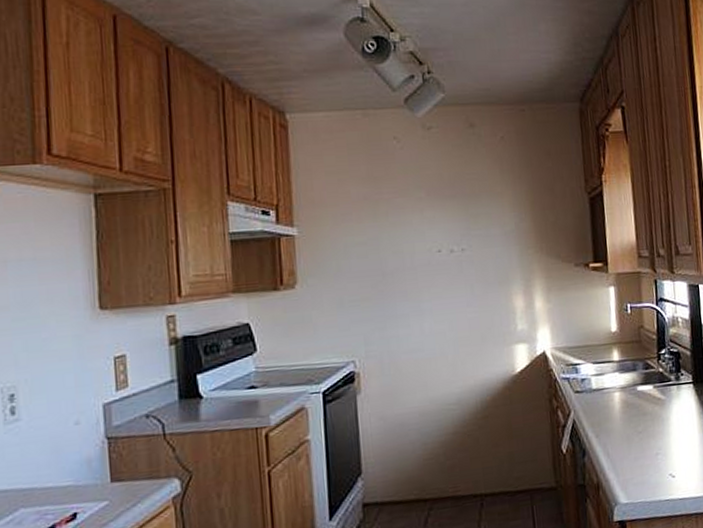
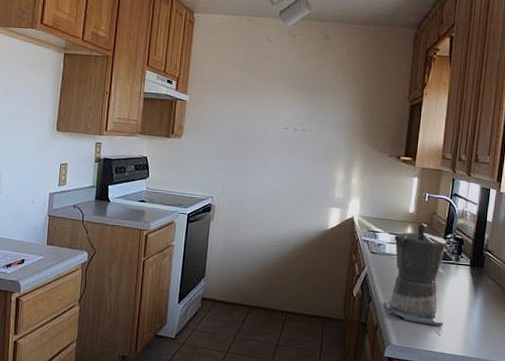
coffee maker: none [599,342,676,469] -> present [384,223,447,327]

